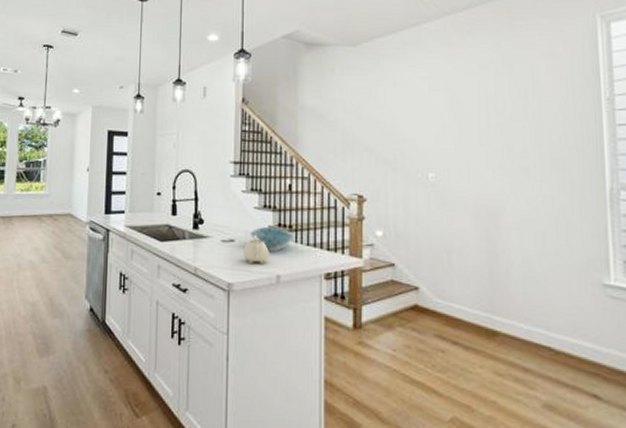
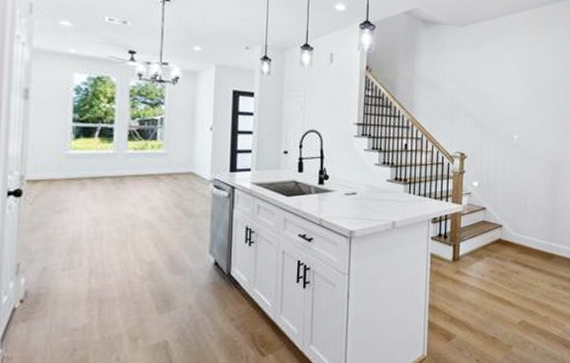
teapot: present [243,235,270,265] -> none [364,188,388,214]
bowl: present [250,227,294,251] -> none [371,181,408,201]

